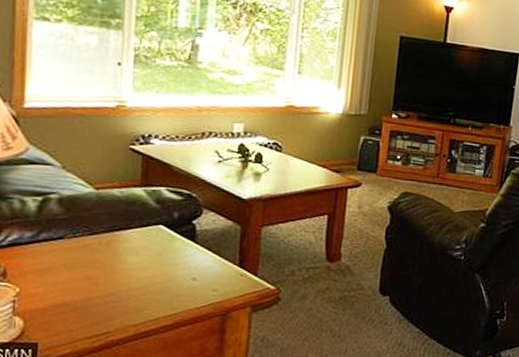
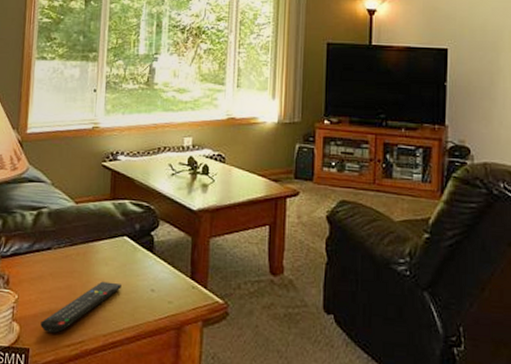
remote control: none [52,271,156,325] -> present [40,281,122,333]

